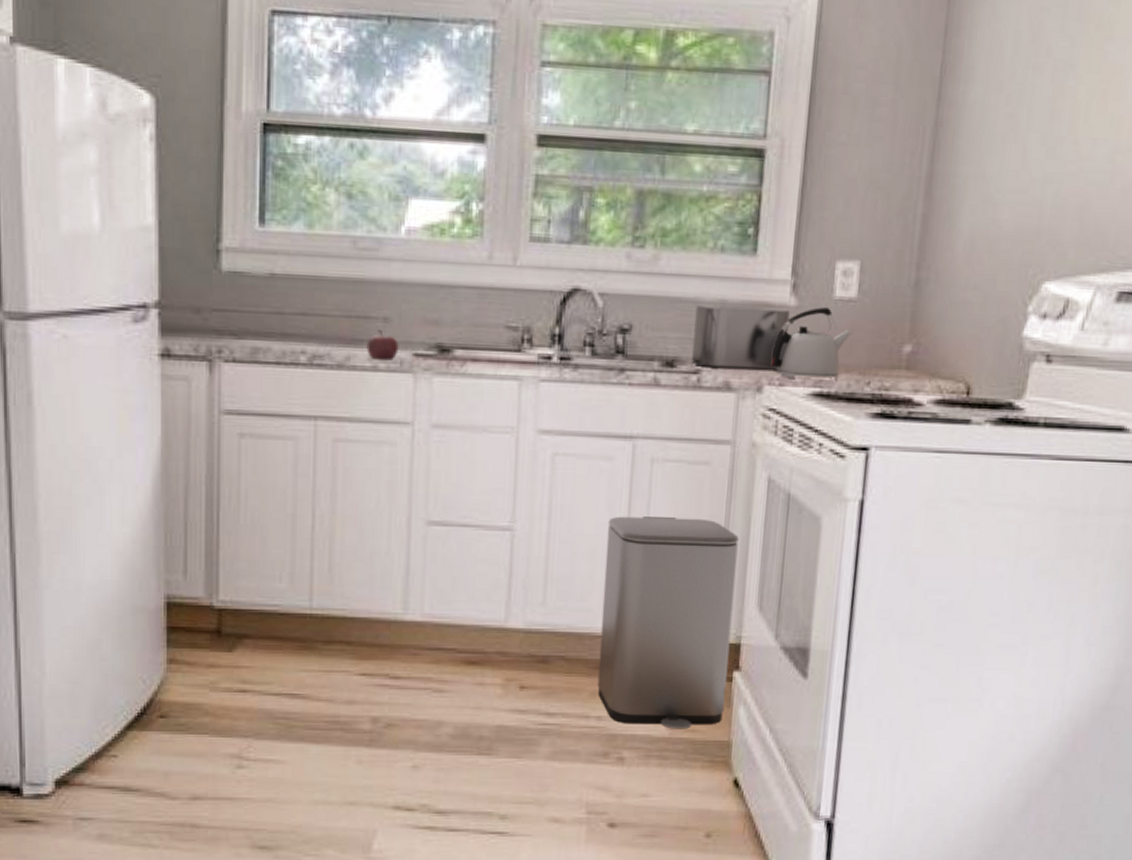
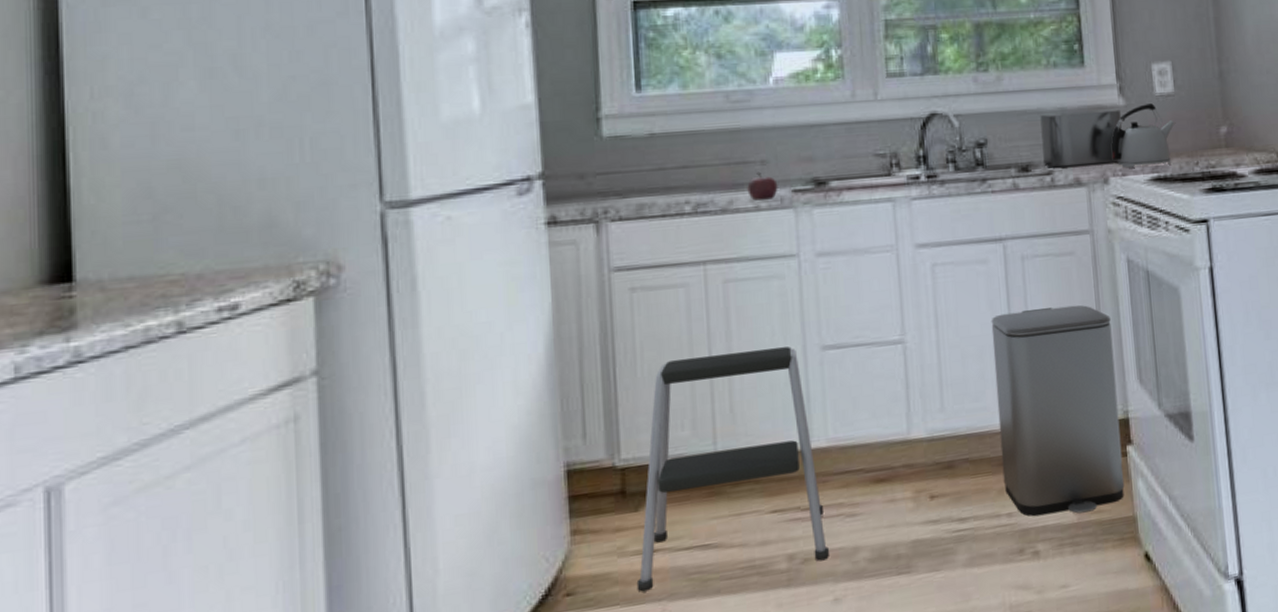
step stool: none [225,512,413,729] -> present [636,347,829,592]

